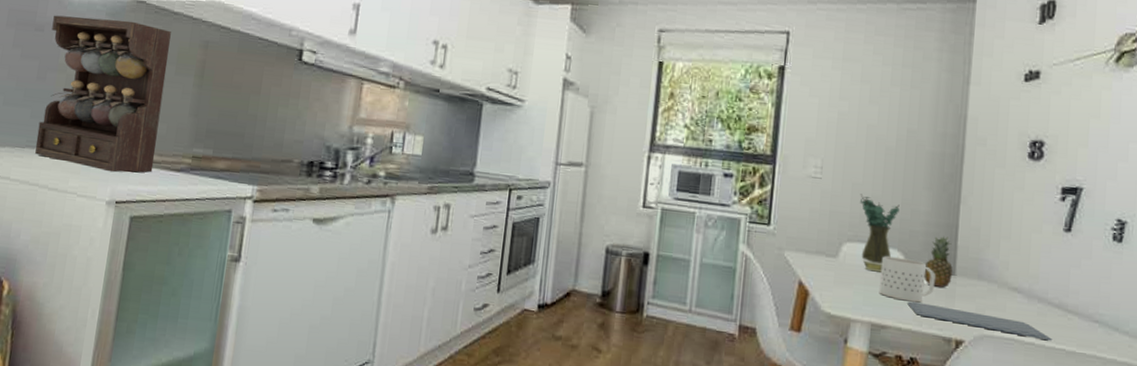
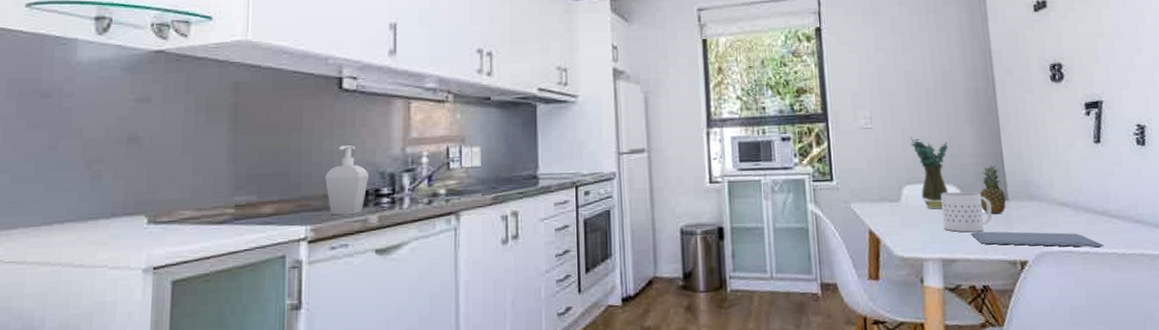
spice rack: present [35,15,171,173] -> none [53,73,197,237]
soap bottle: none [275,114,317,183] -> present [325,145,370,216]

